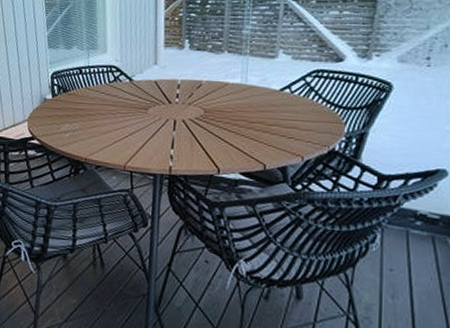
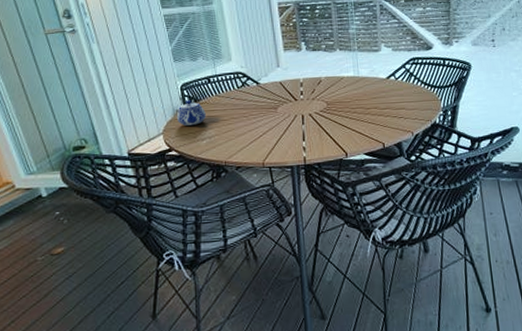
teapot: none [43,89,73,116] -> present [176,100,206,126]

